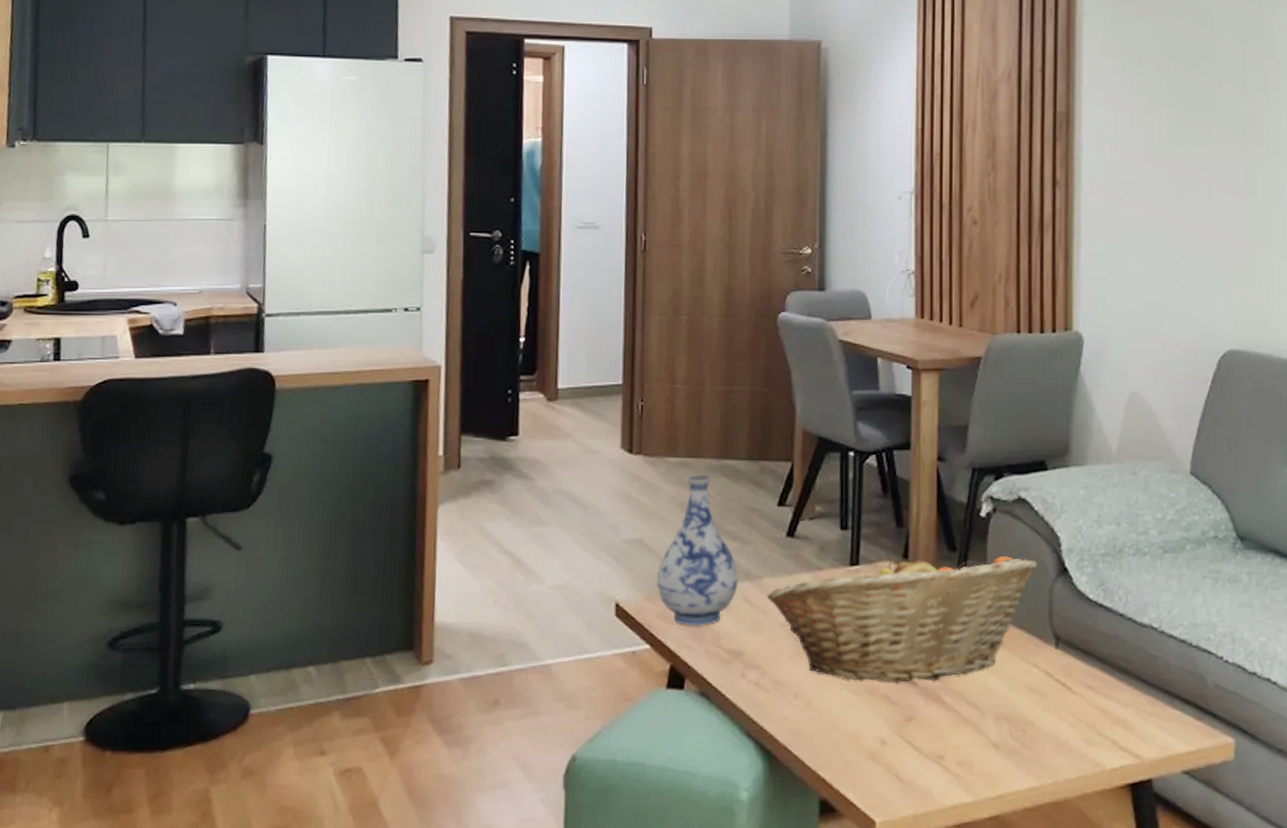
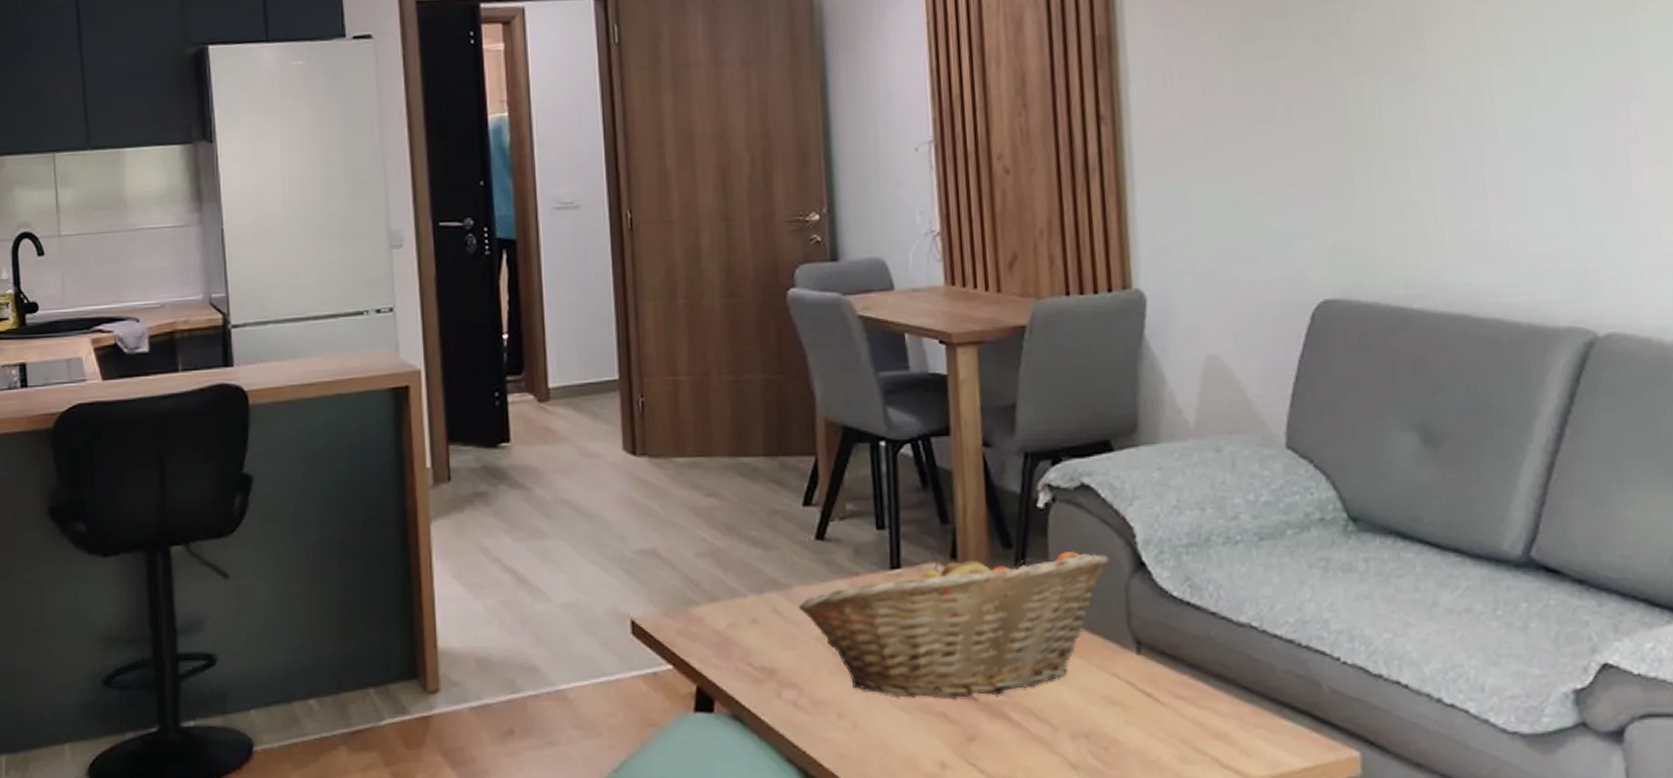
vase: present [656,475,738,627] -> none [673,475,765,643]

